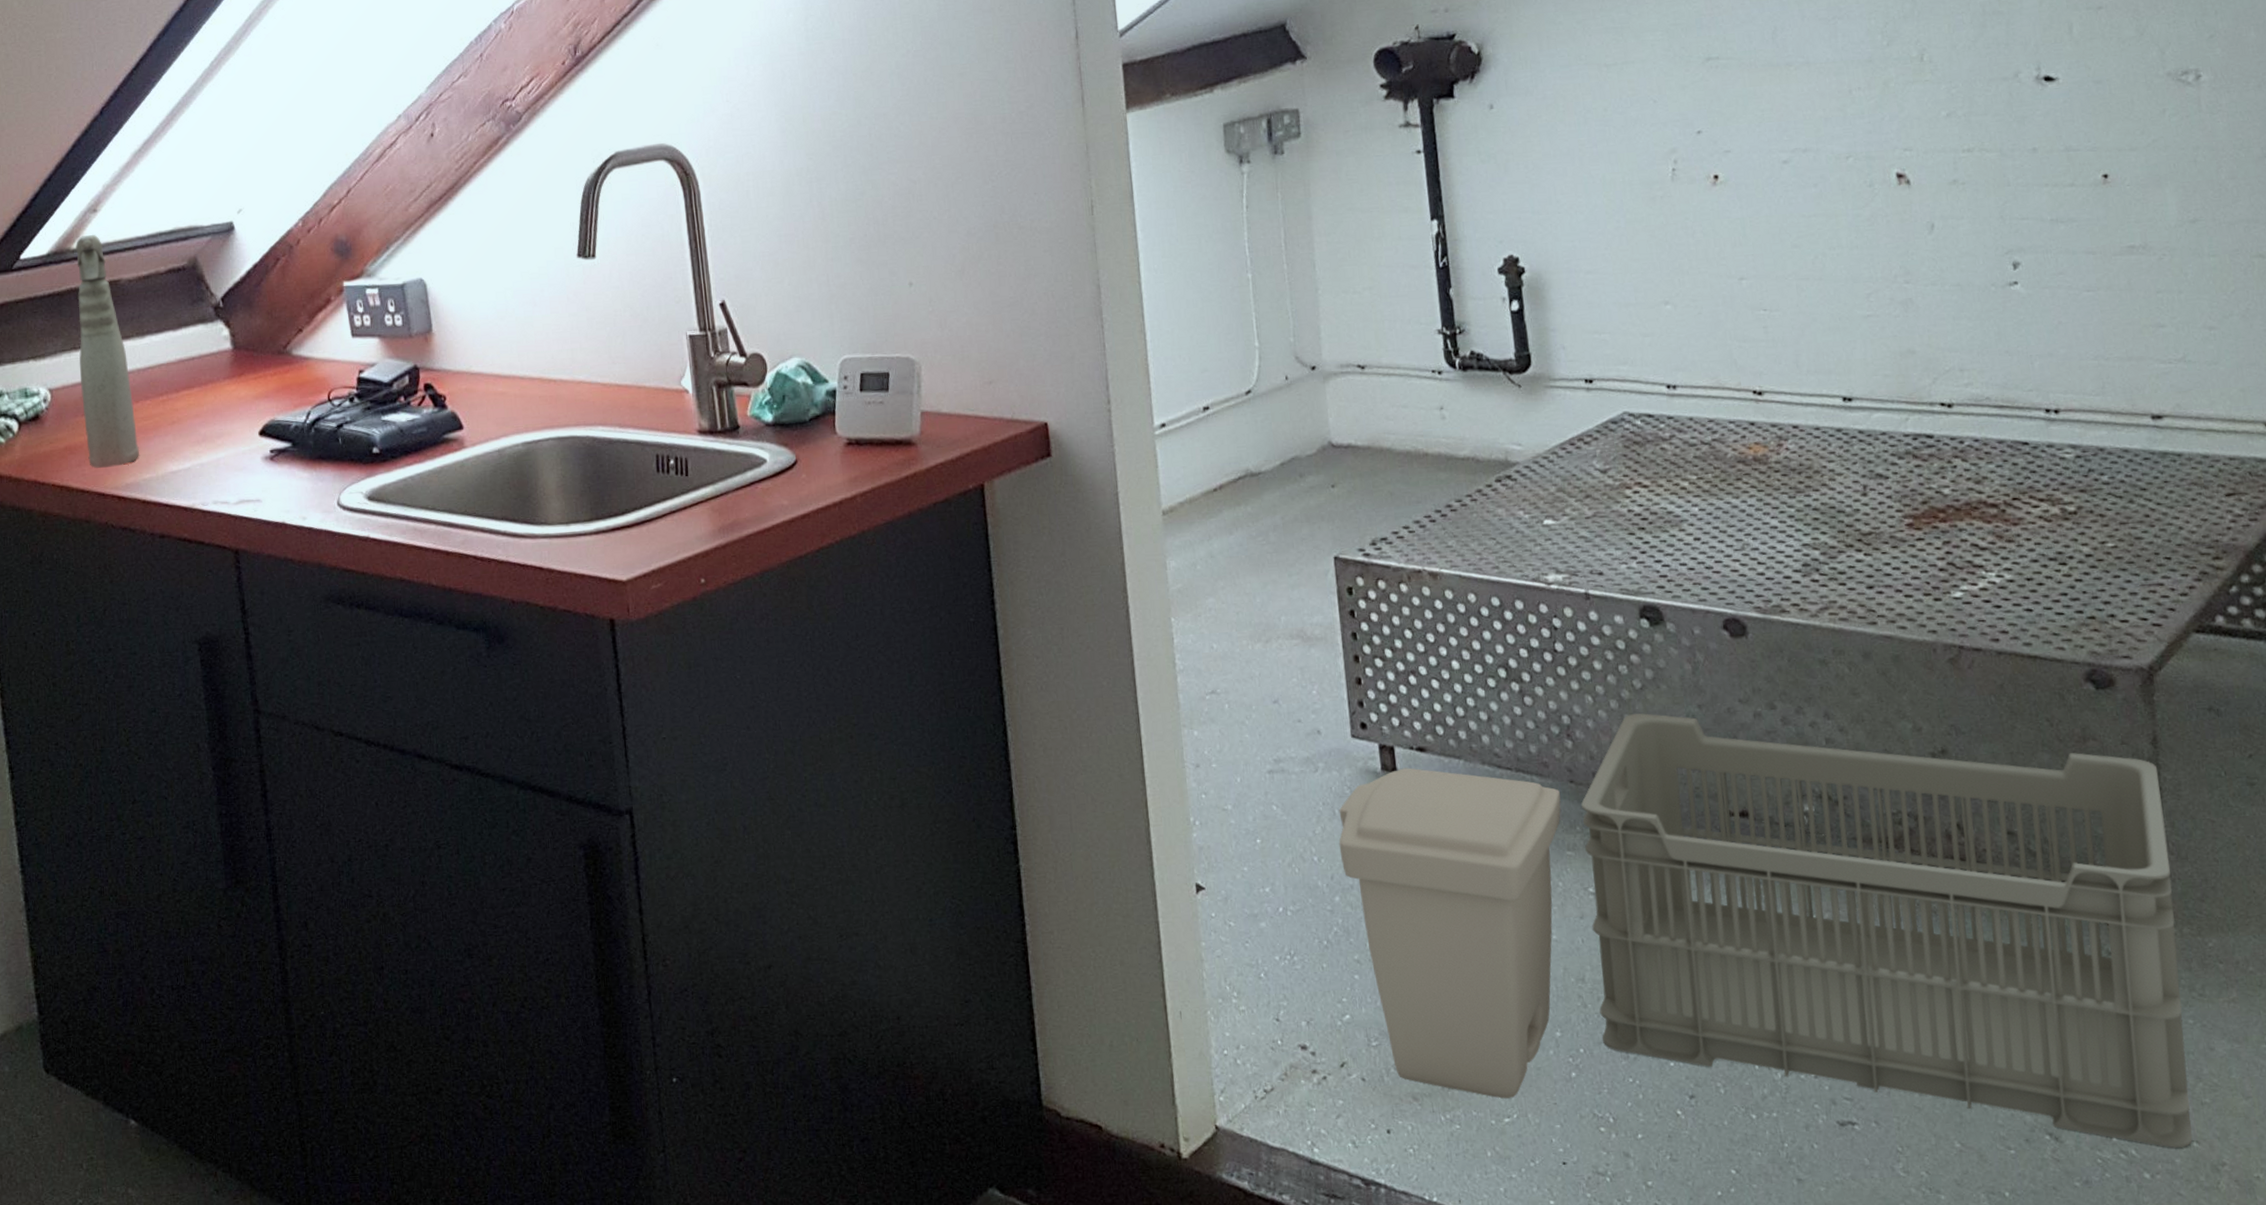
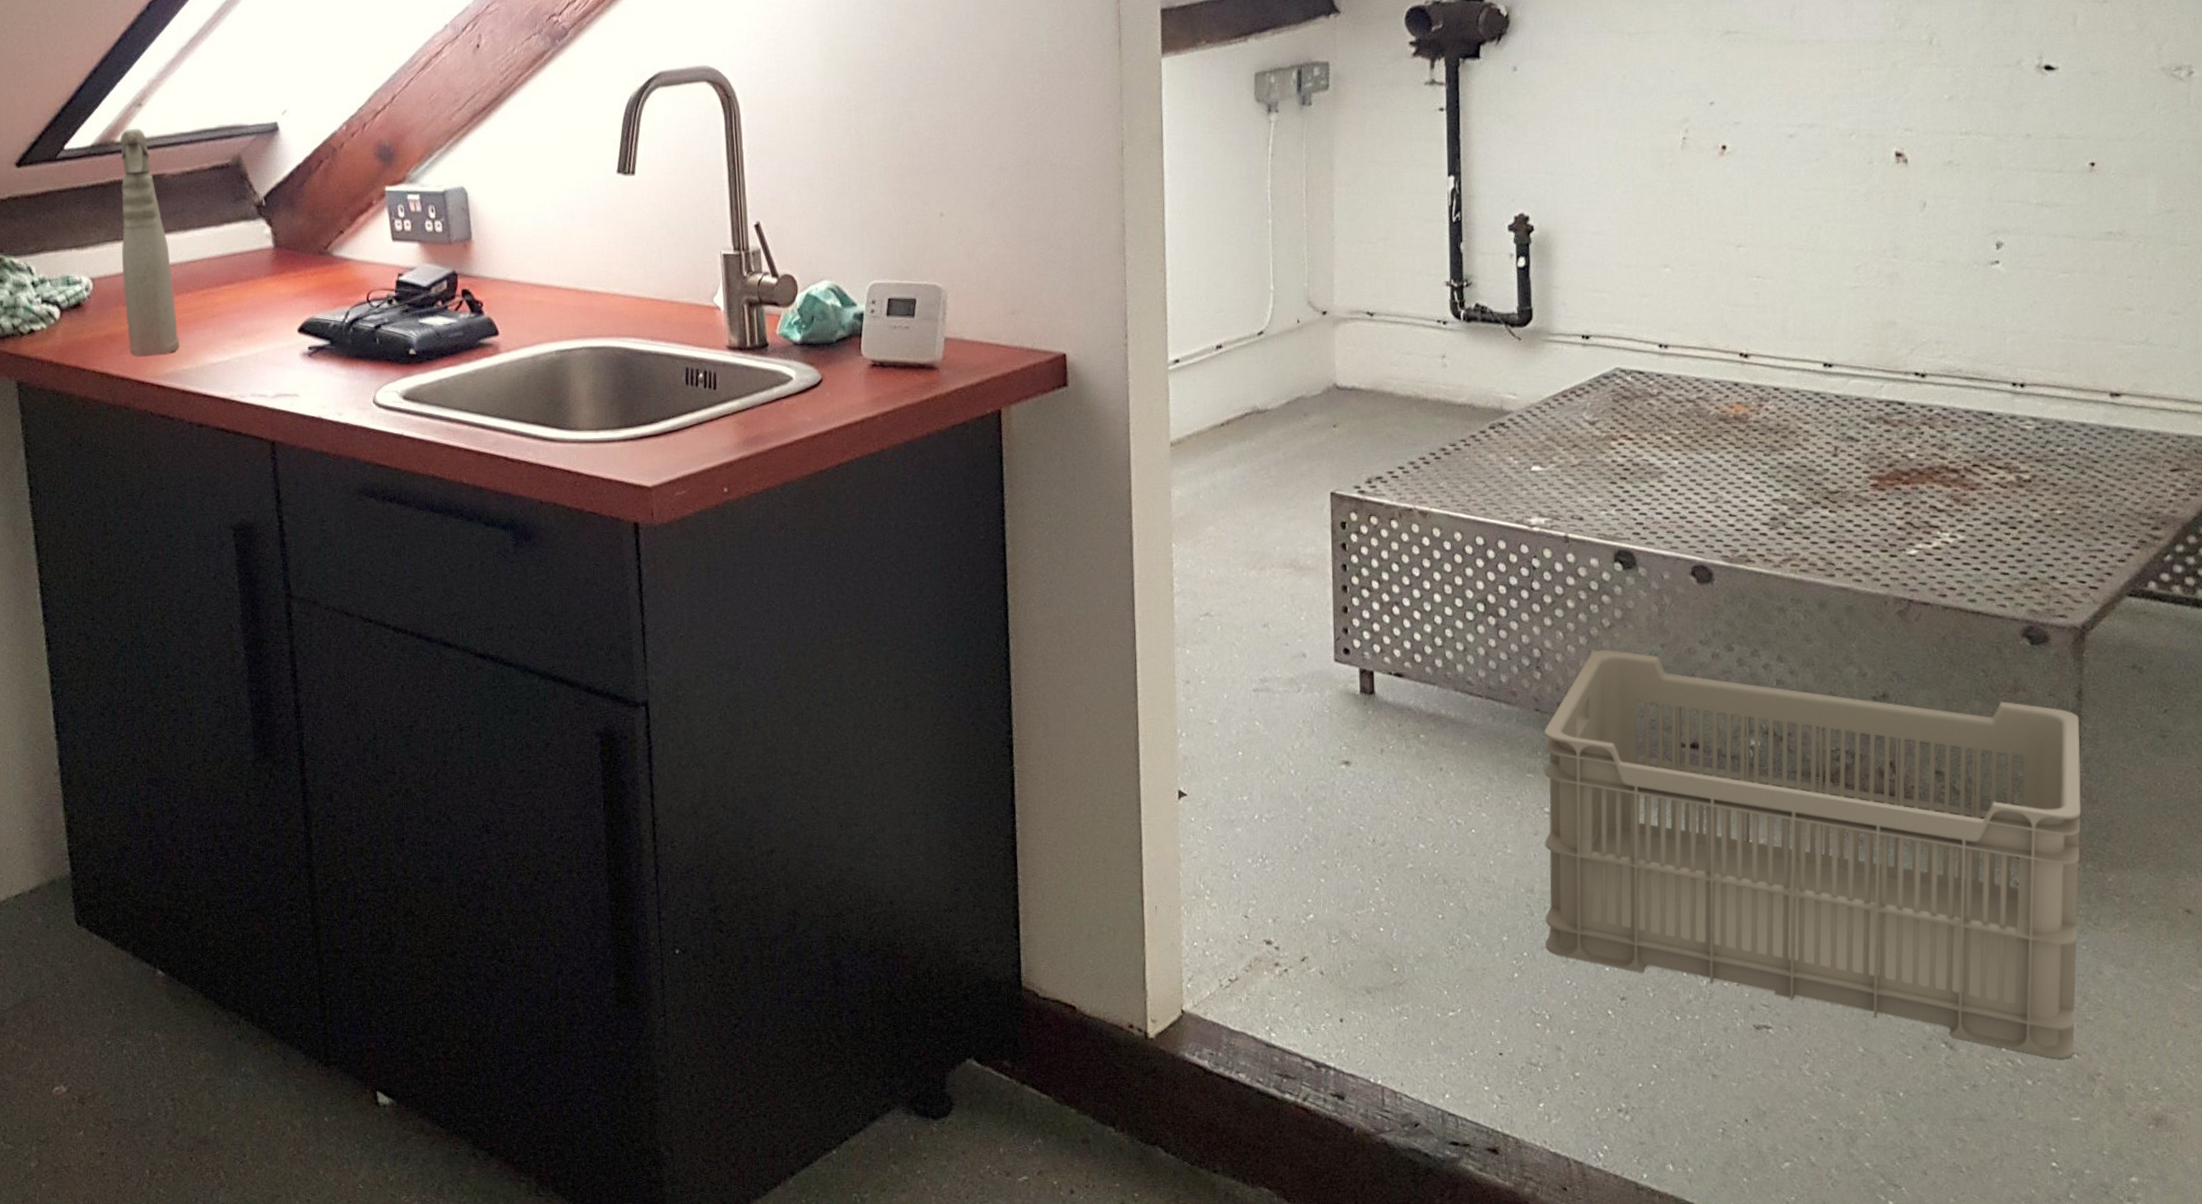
trash can: present [1338,767,1561,1099] -> none [1315,691,1525,995]

